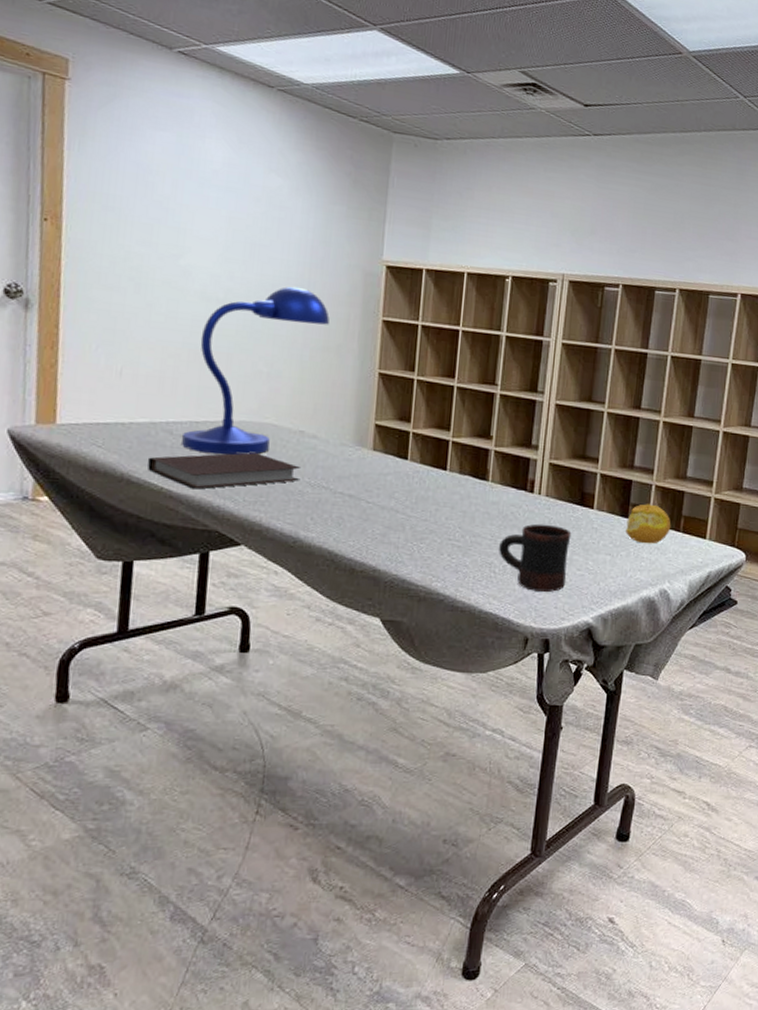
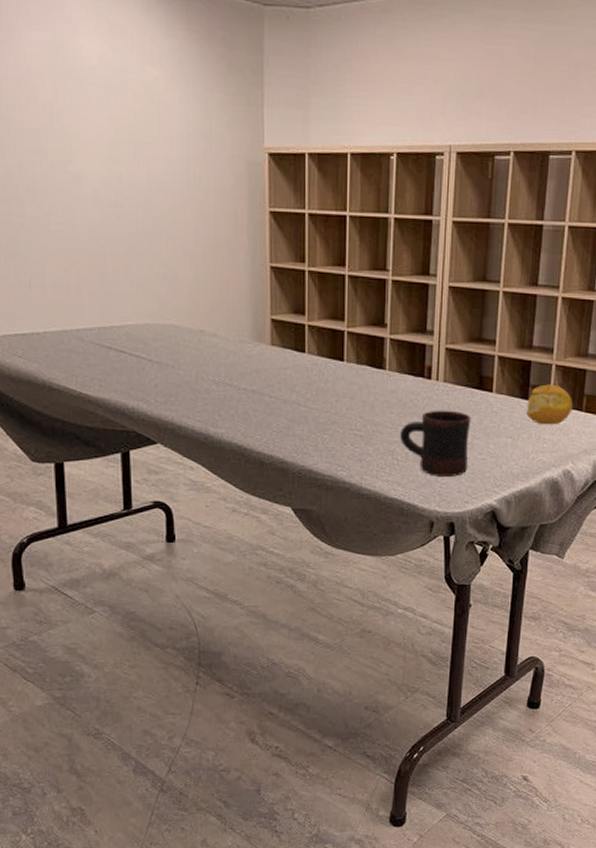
notebook: present [148,452,300,489] -> none [65,354,205,393]
desk lamp: present [182,286,330,455] -> none [93,183,217,358]

